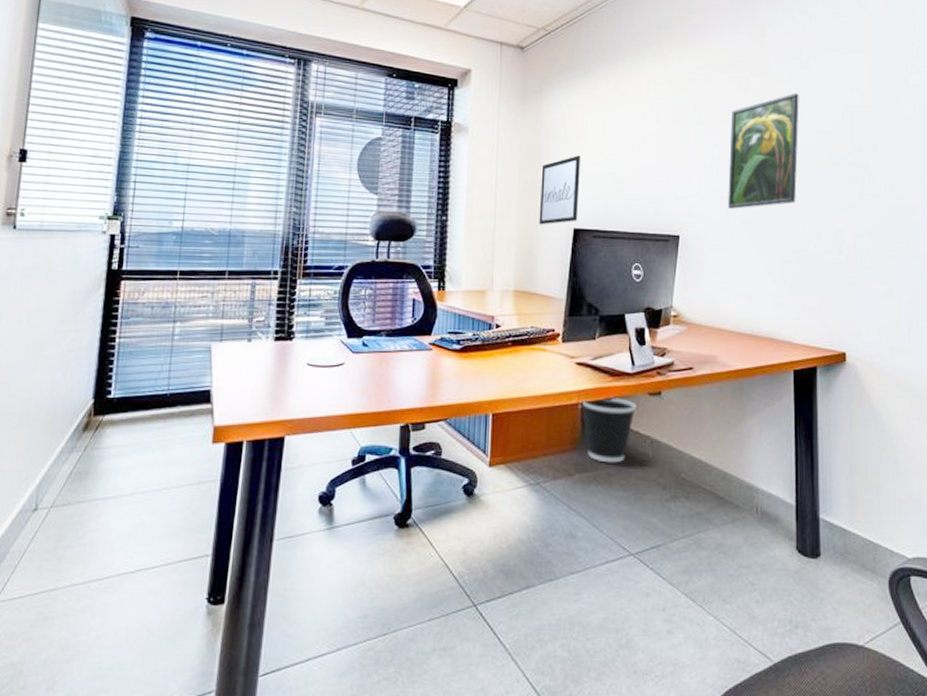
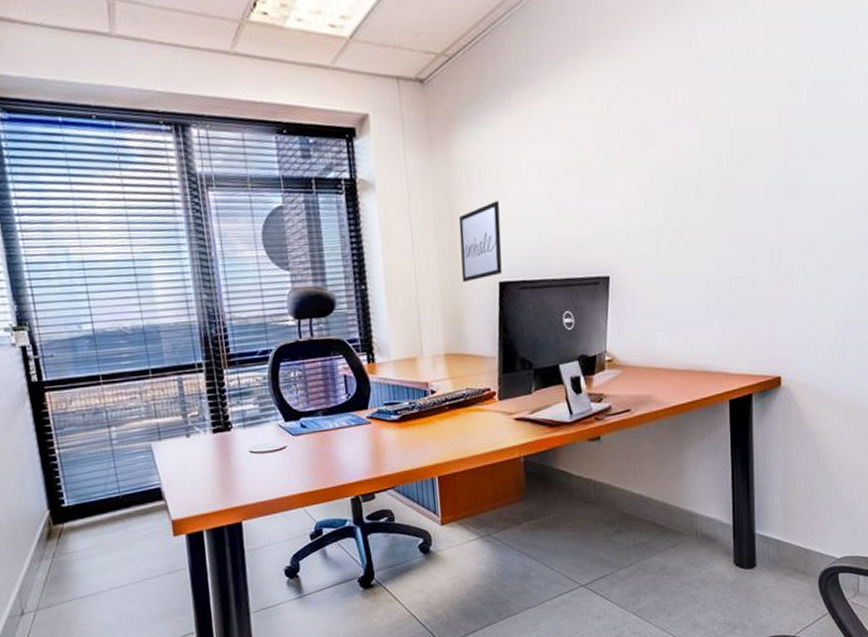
wastebasket: present [582,396,637,463] -> none [524,446,577,509]
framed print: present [728,93,799,209] -> none [657,99,732,241]

